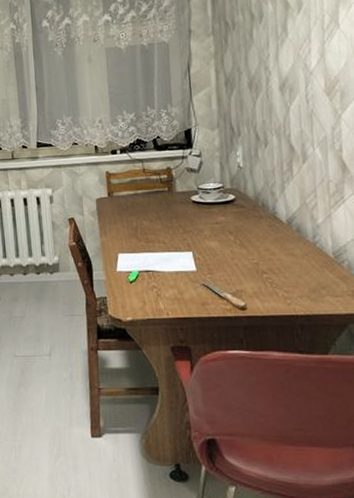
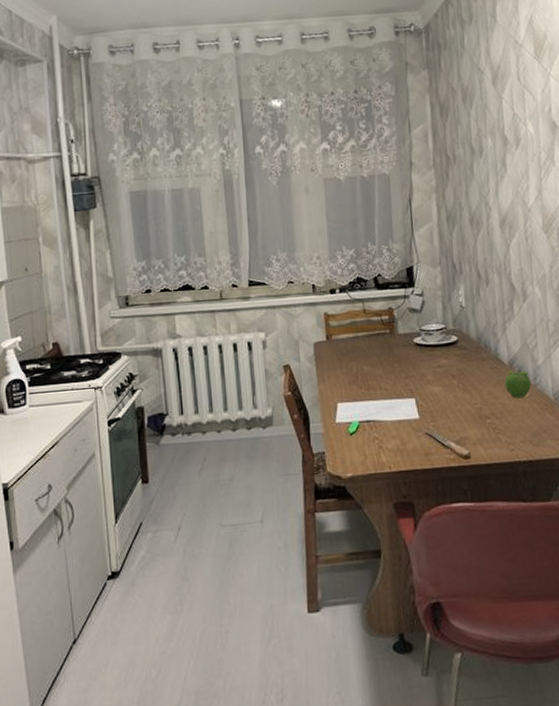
fruit: none [282,228,311,256] -> present [504,369,532,399]

